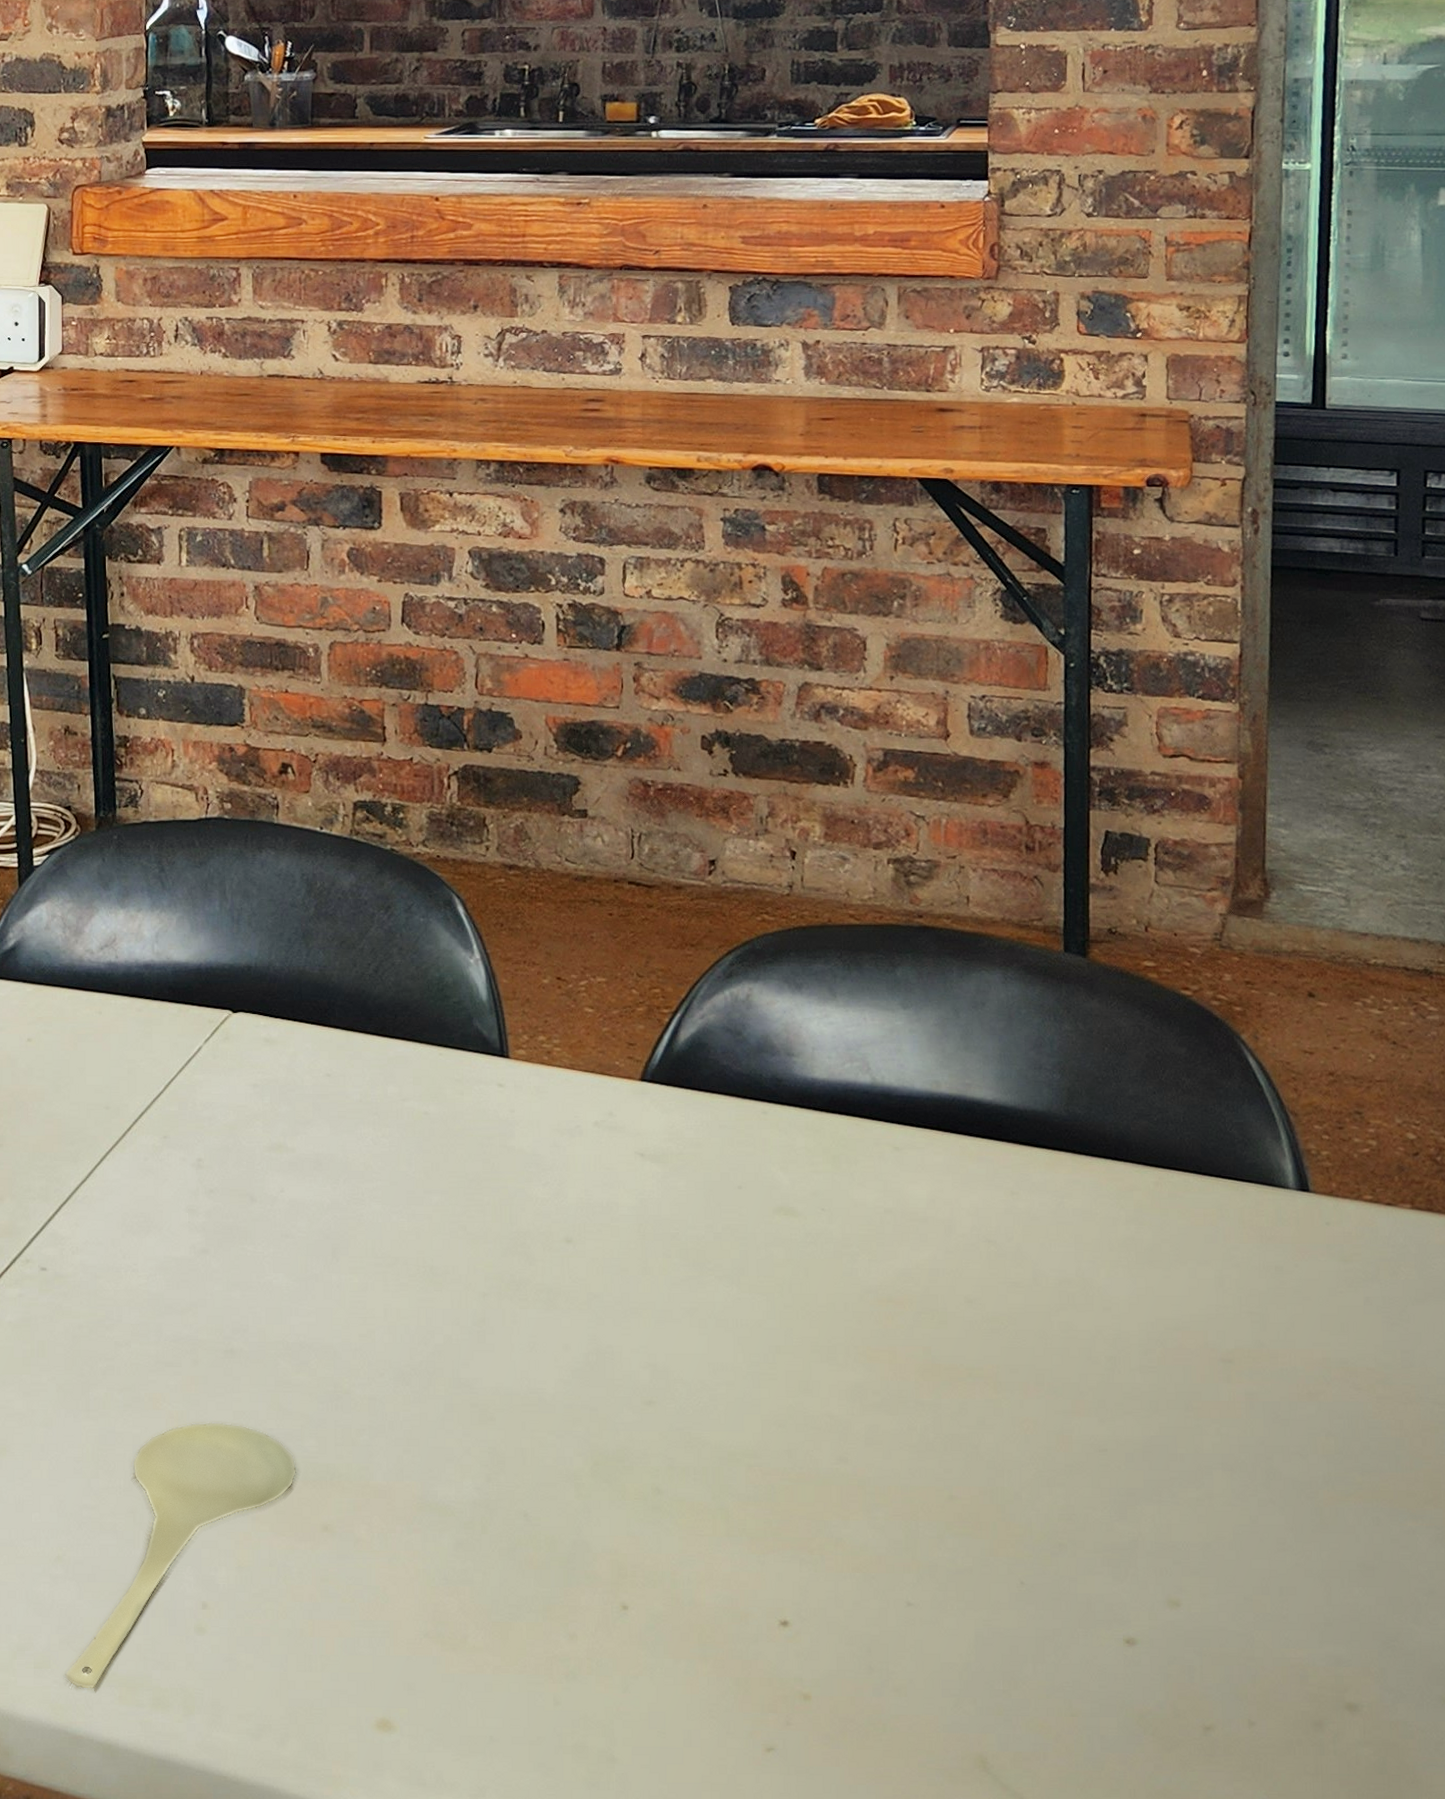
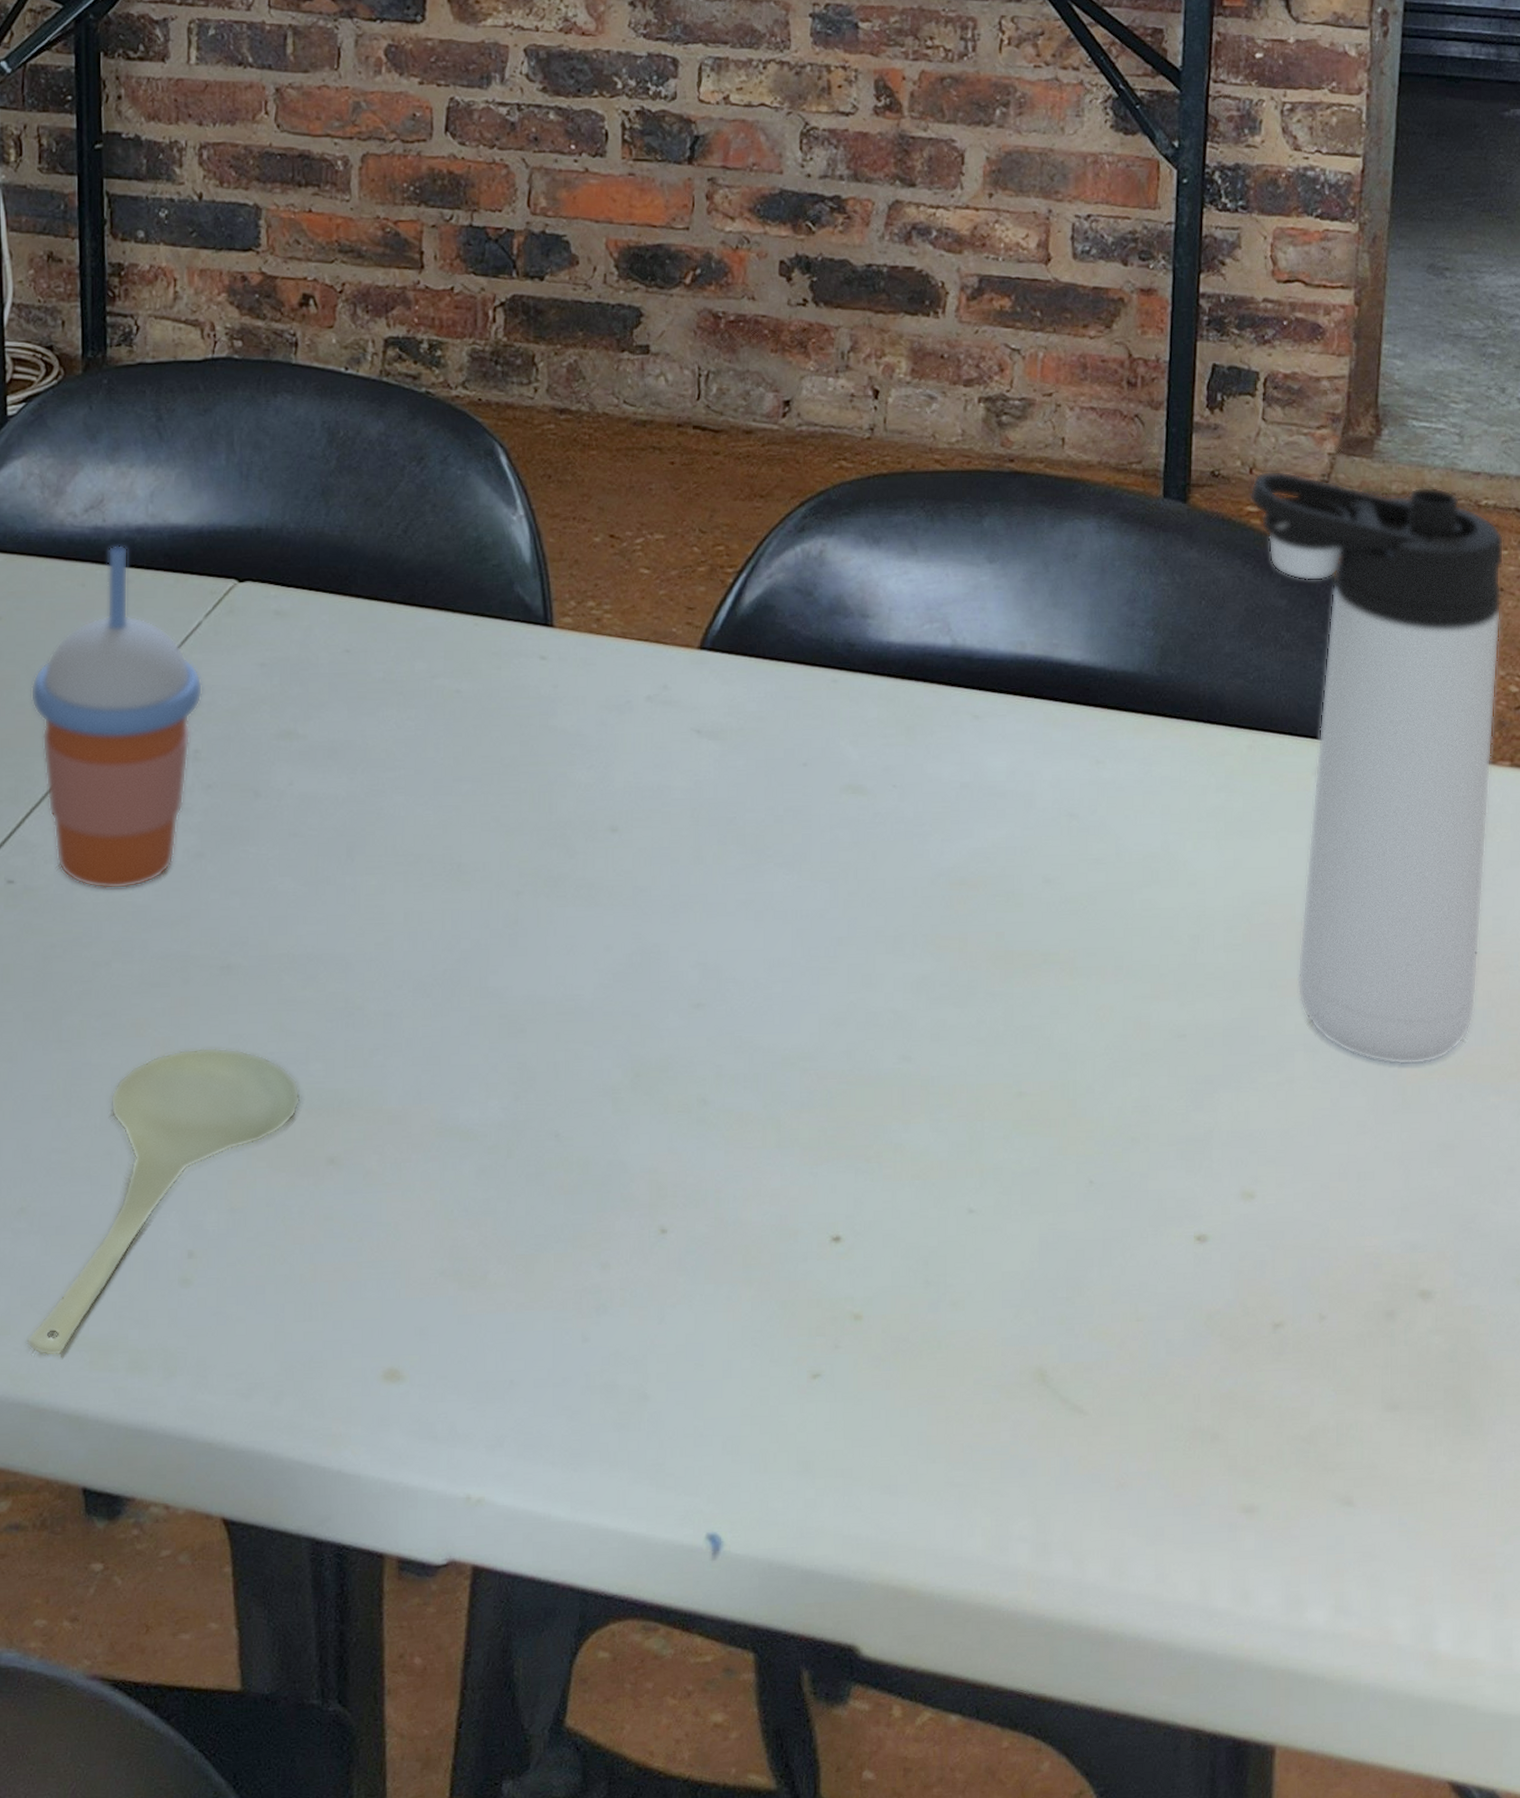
cup with straw: none [57,978,204,1279] -> present [30,544,203,890]
thermos bottle: none [1146,929,1395,1488] -> present [1250,471,1504,1065]

